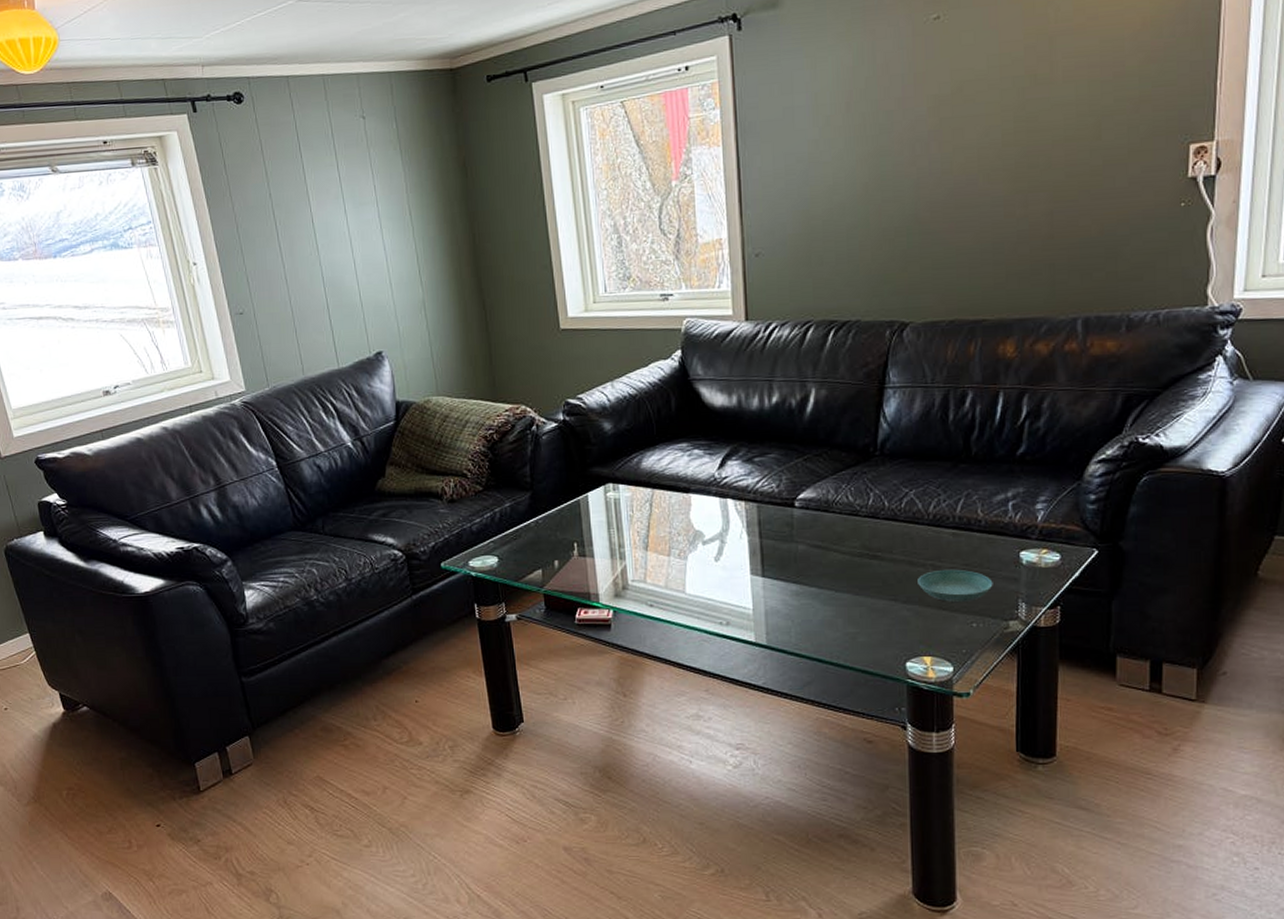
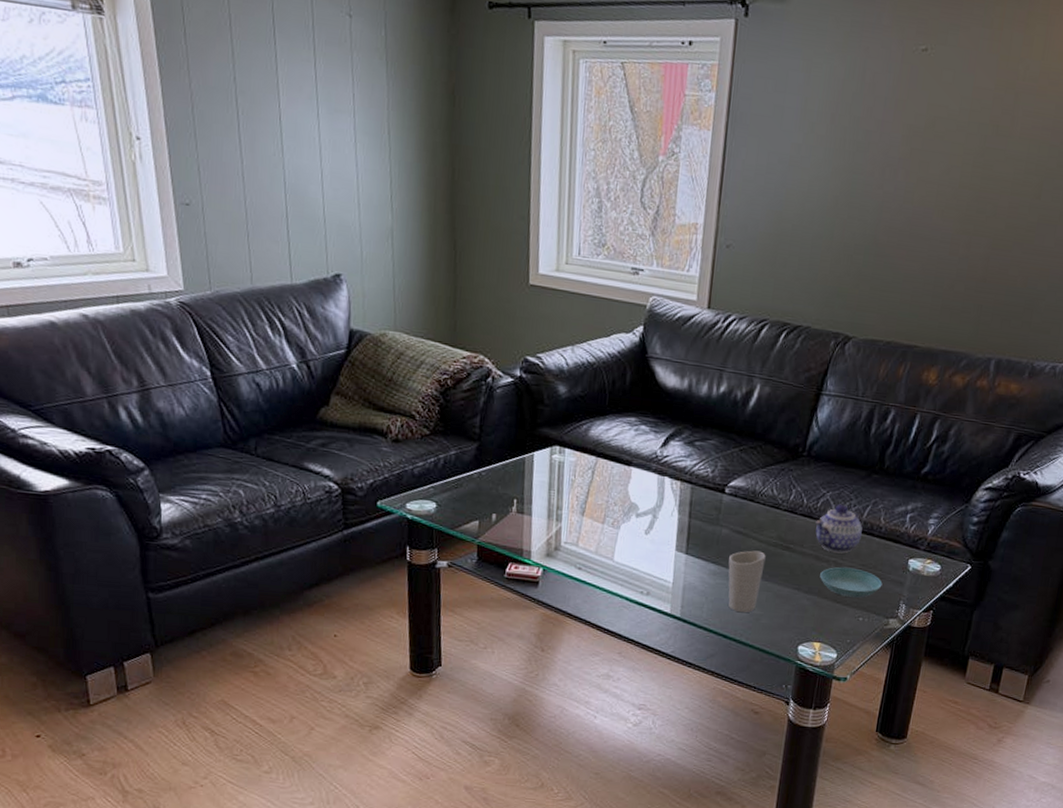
cup: none [811,564,852,633] -> present [728,550,766,613]
teapot: none [902,501,958,555] -> present [815,503,863,554]

